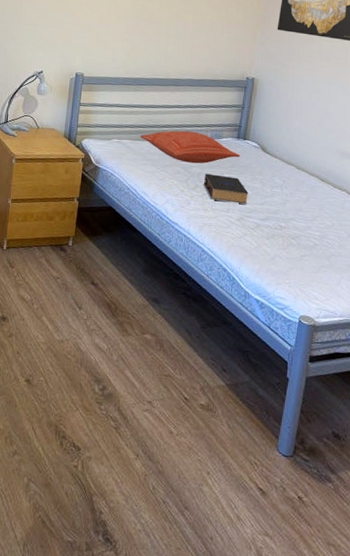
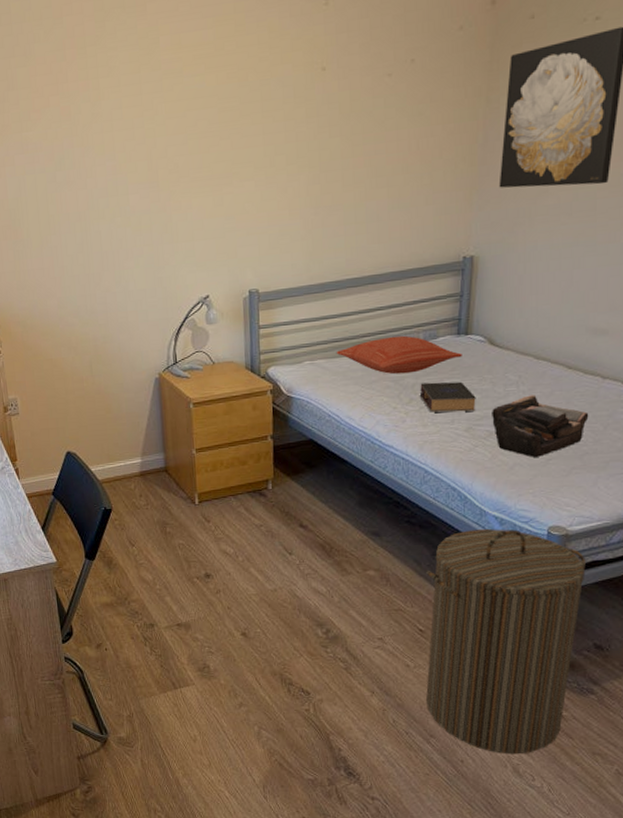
laundry hamper: none [184,309,329,537] -> present [426,528,586,755]
tote bag: none [259,198,336,252] -> present [492,395,589,457]

